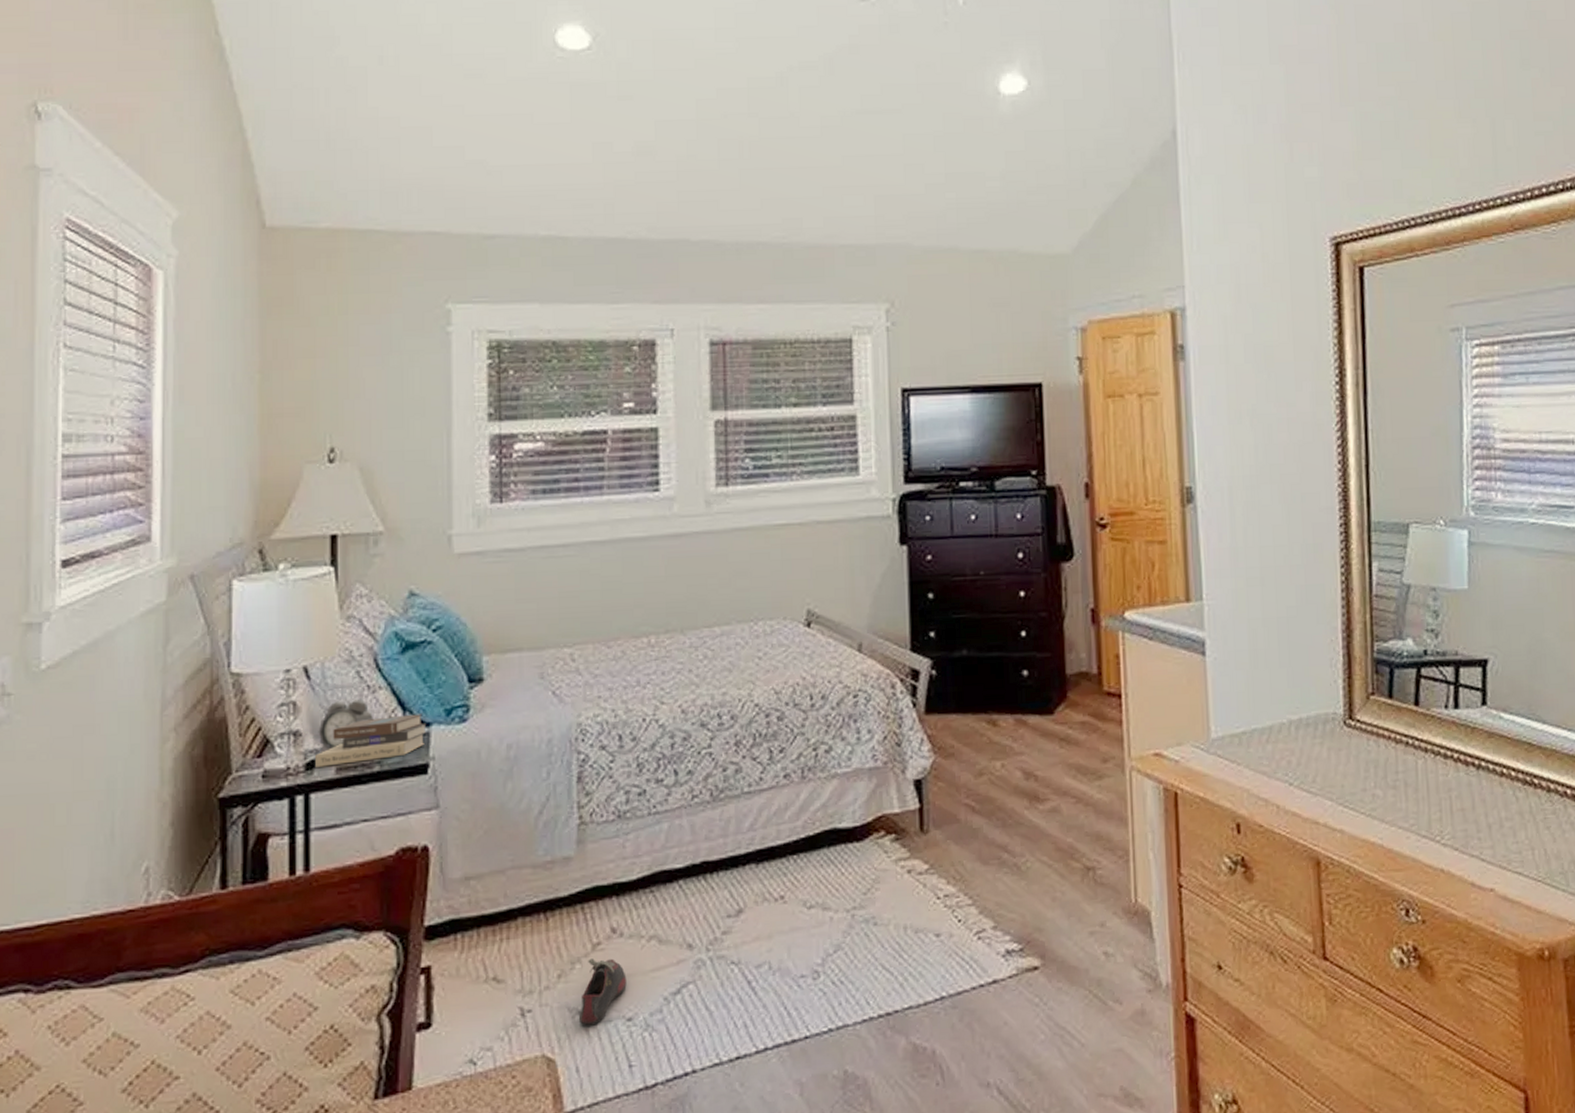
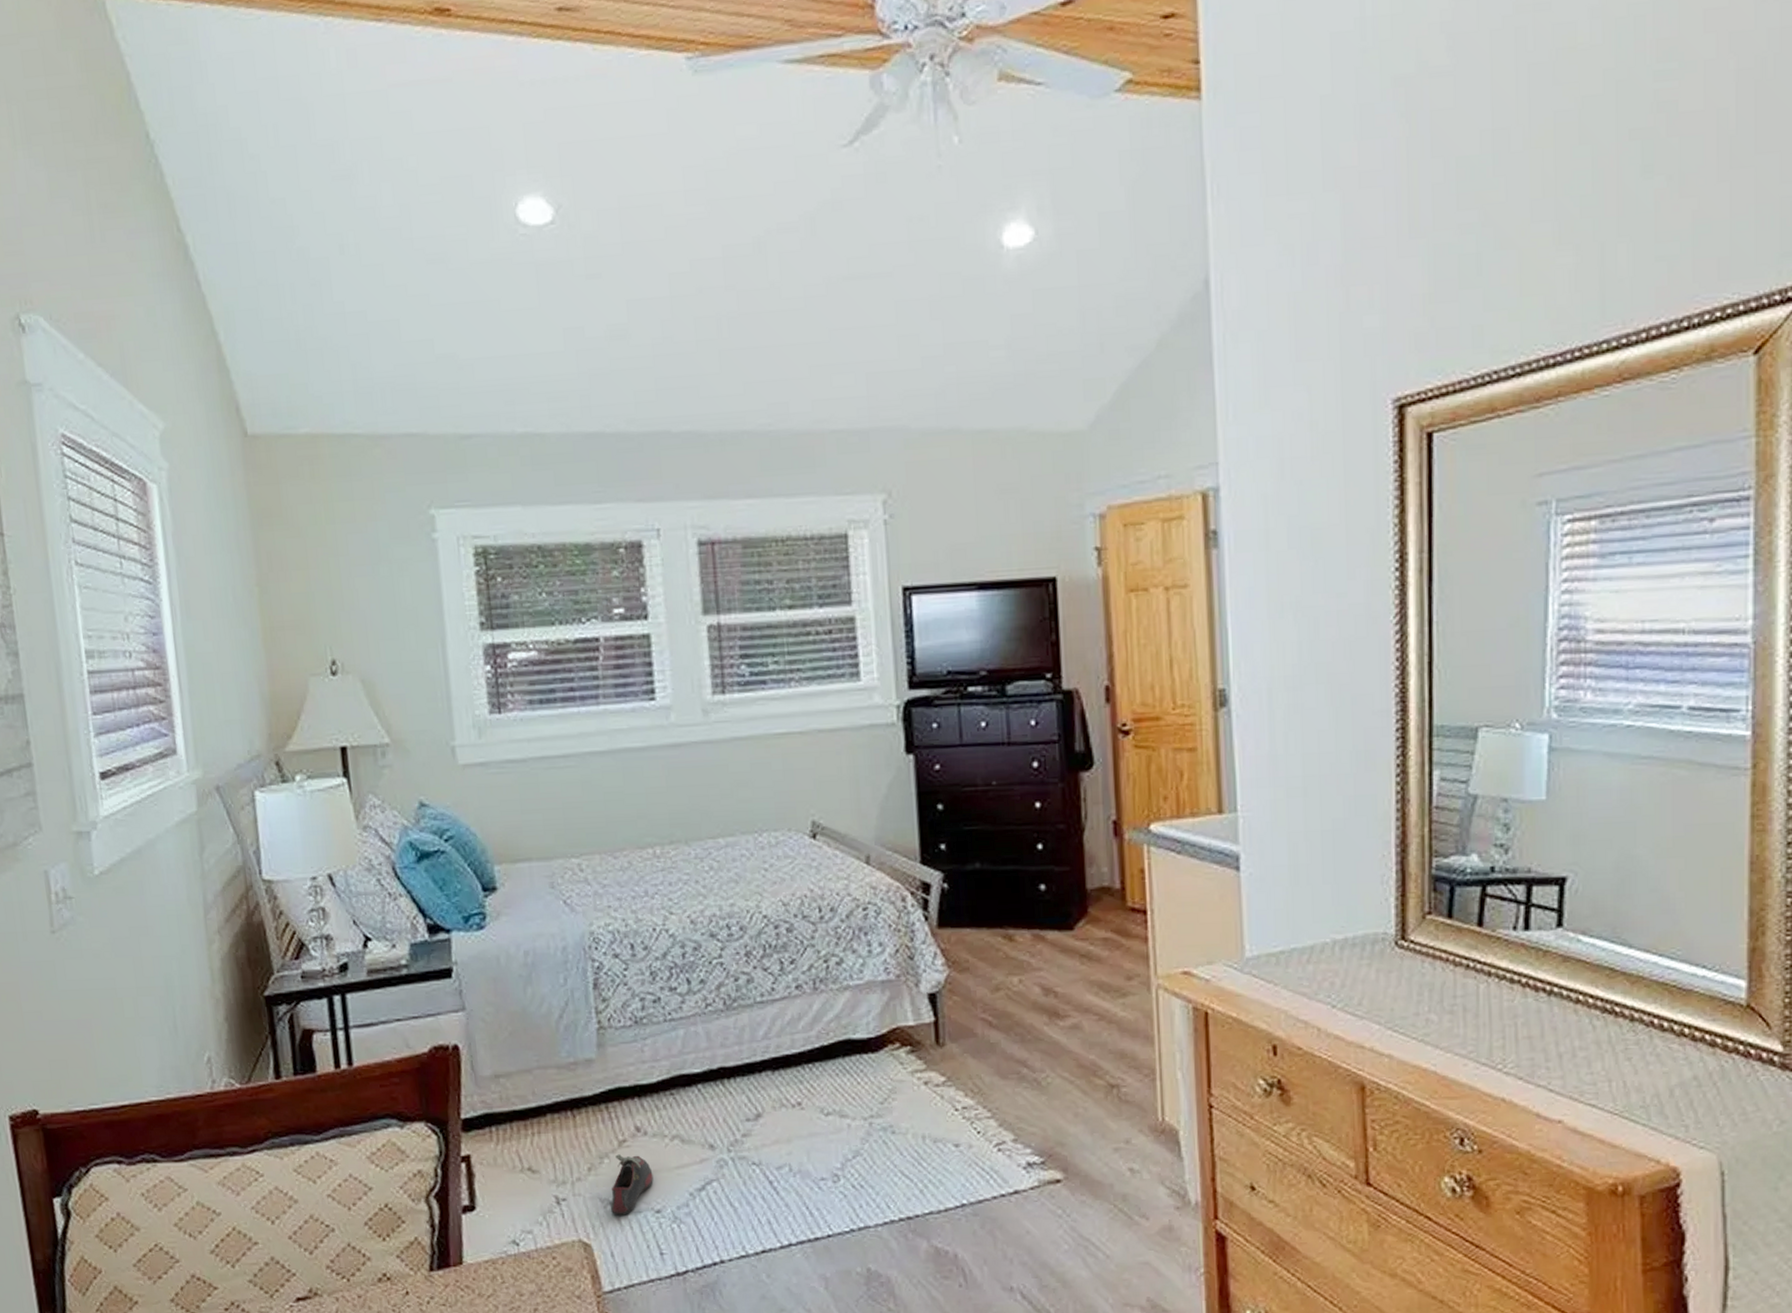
books: present [315,714,427,767] -> none [347,920,448,969]
alarm clock: present [318,699,373,753] -> none [347,906,397,956]

